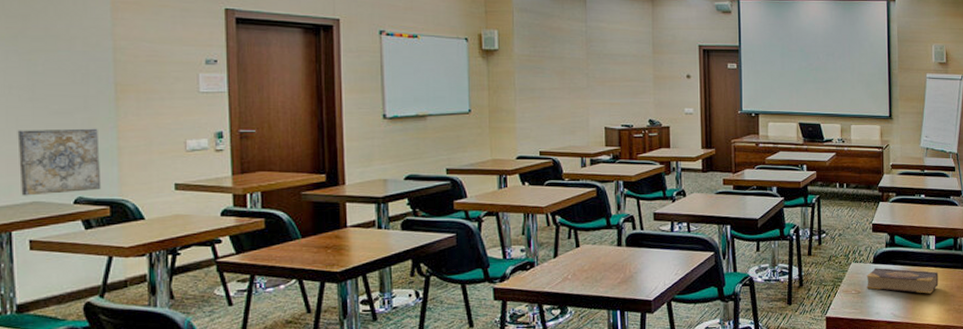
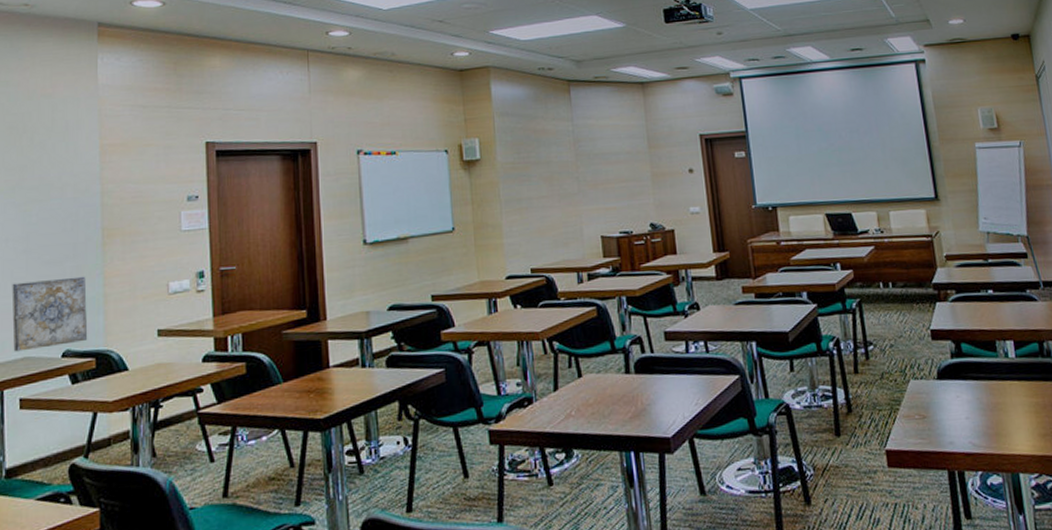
book: present [866,268,939,294] -> none [930,384,1027,415]

